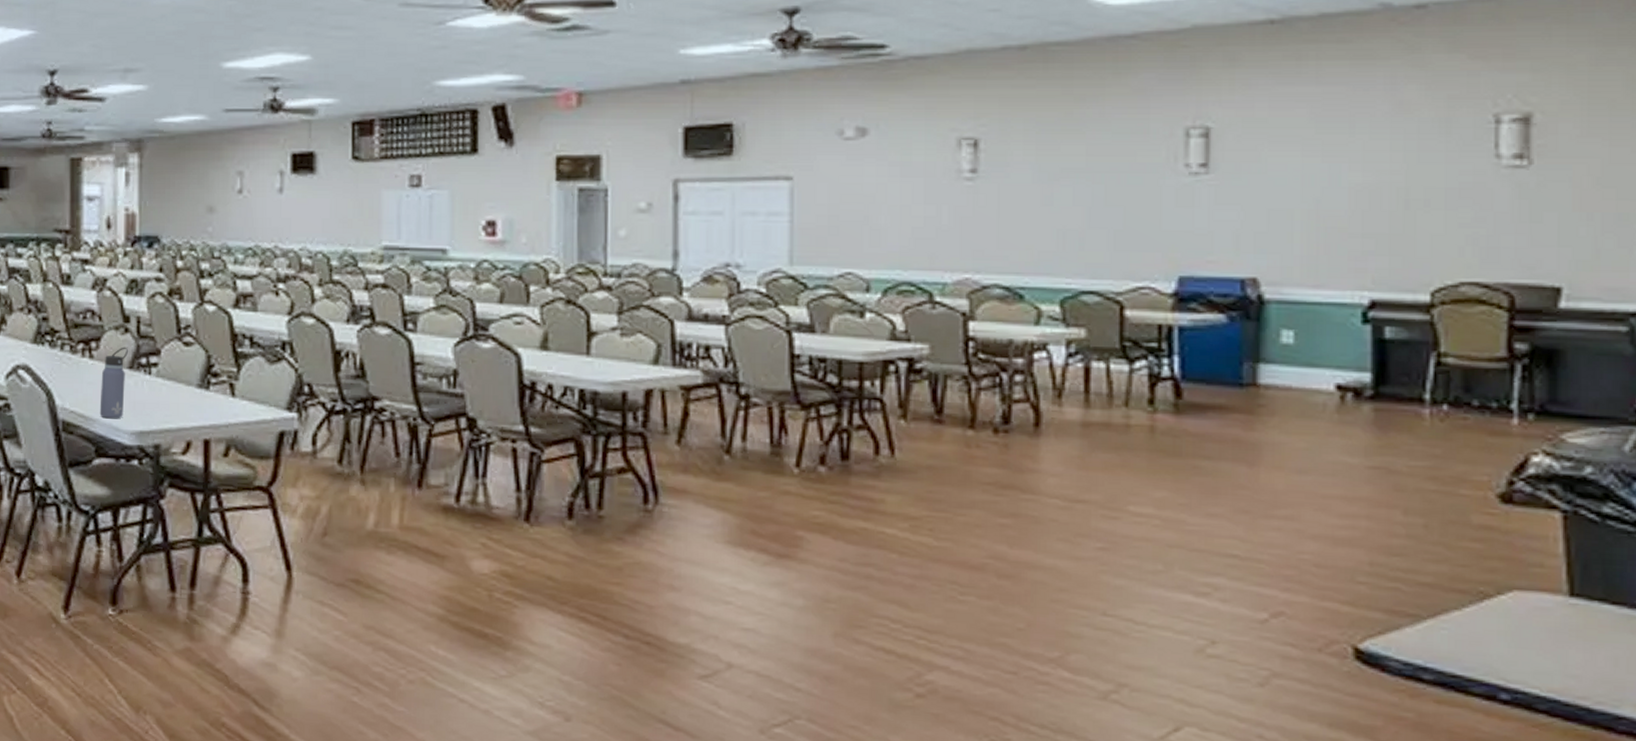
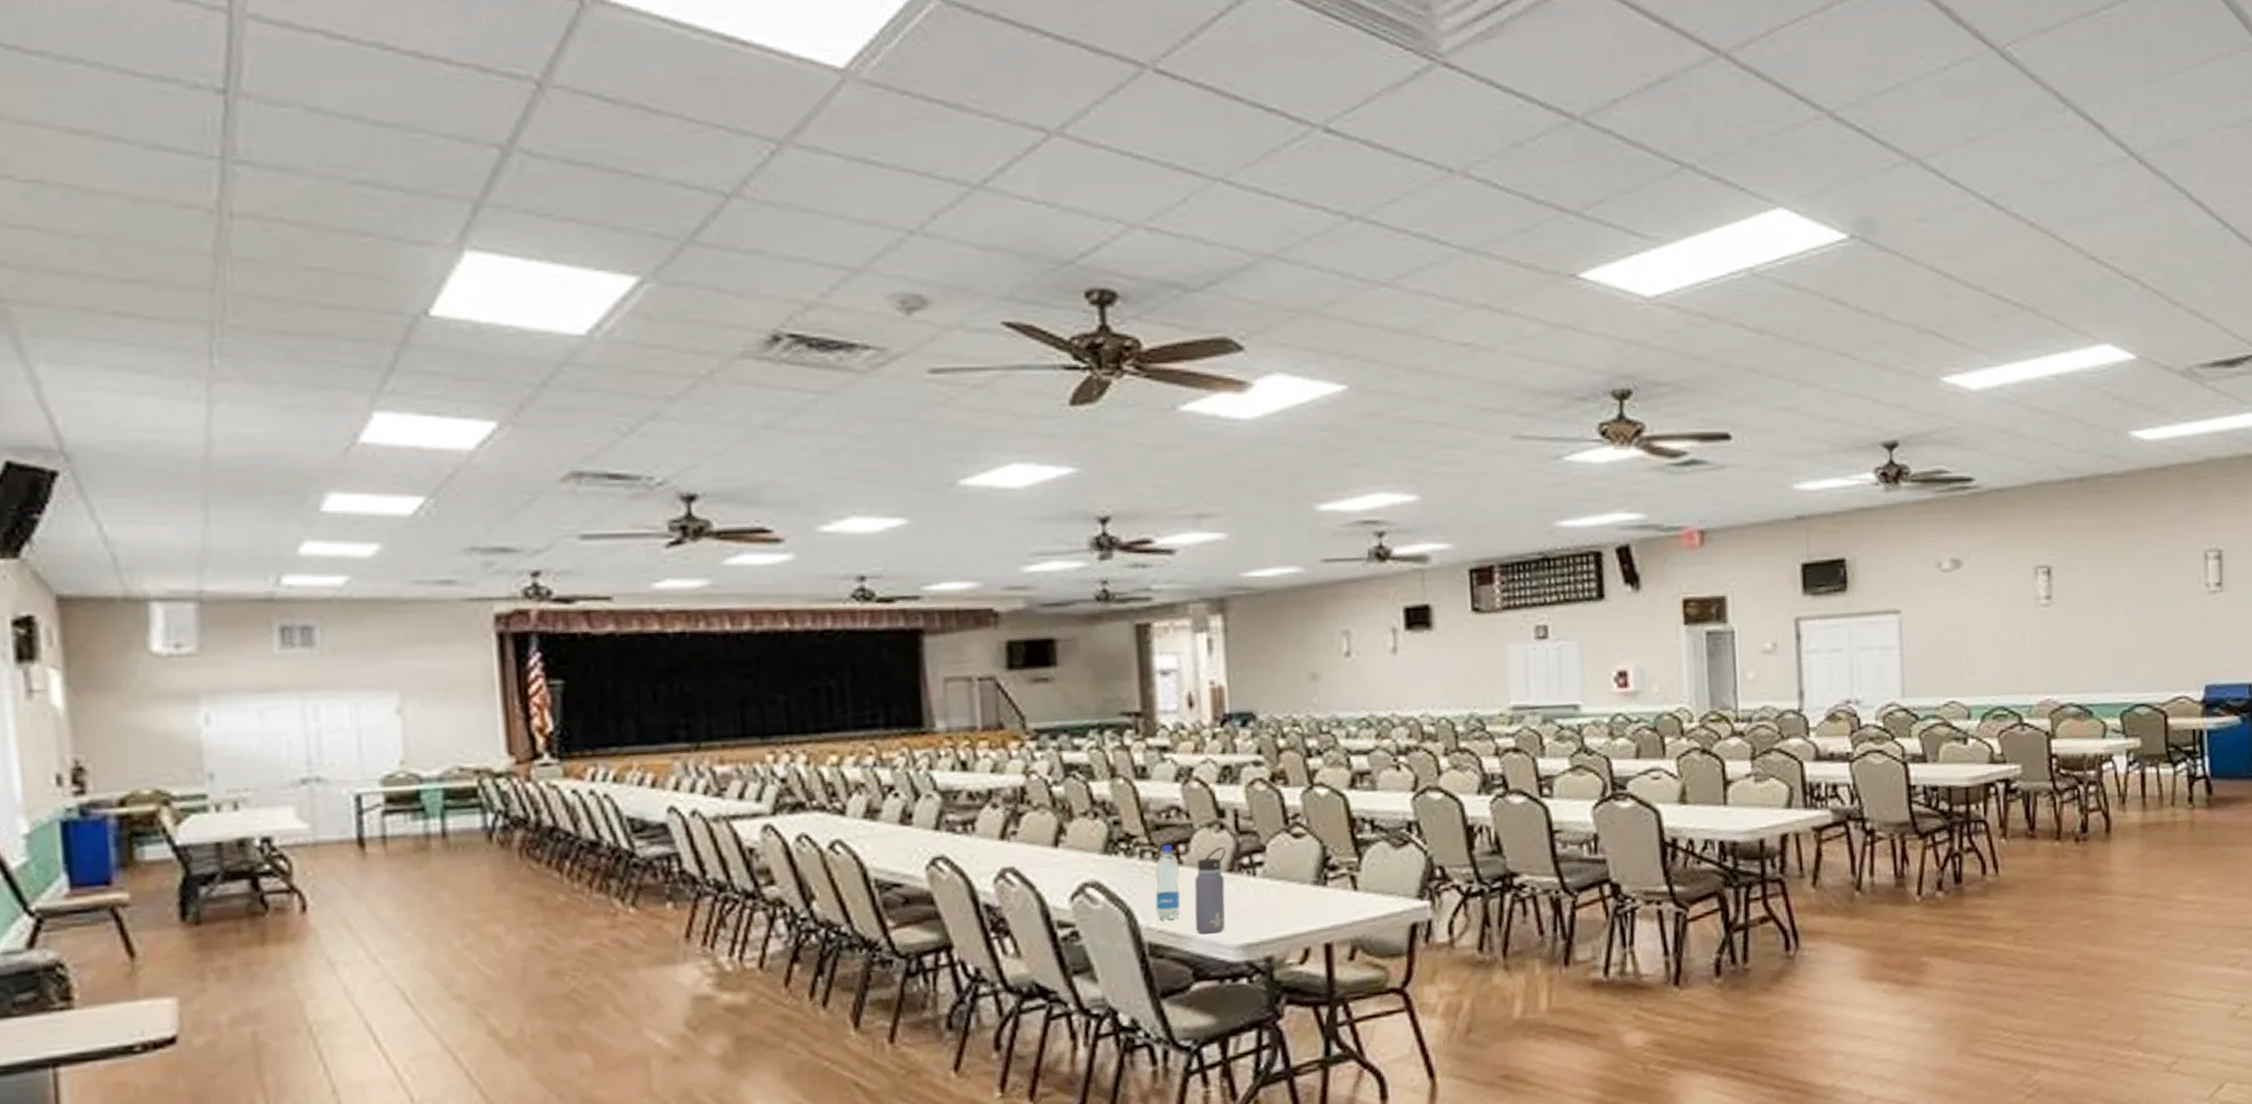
bottle: none [70,340,91,403] -> present [1155,844,1180,920]

